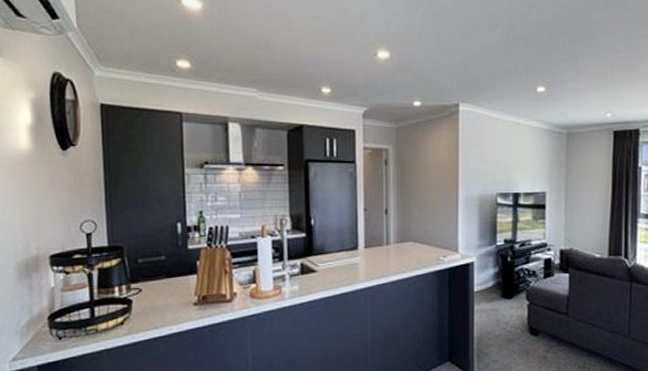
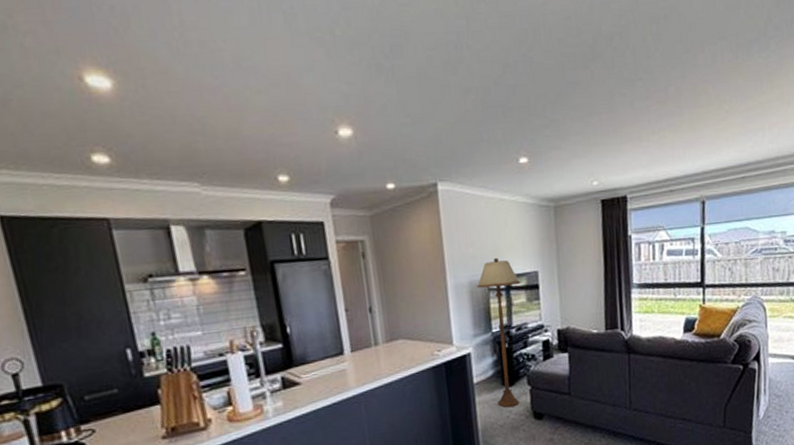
floor lamp: none [486,175,528,320] -> present [476,257,520,408]

